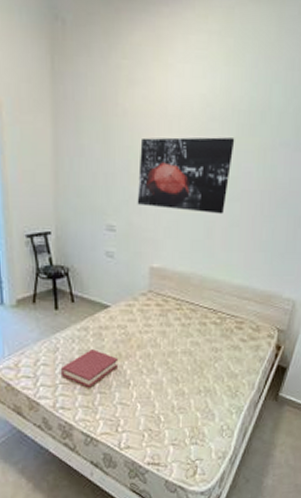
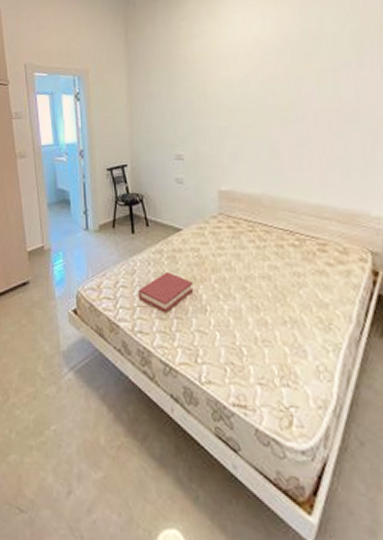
wall art: present [137,137,235,214] -> none [201,66,292,136]

